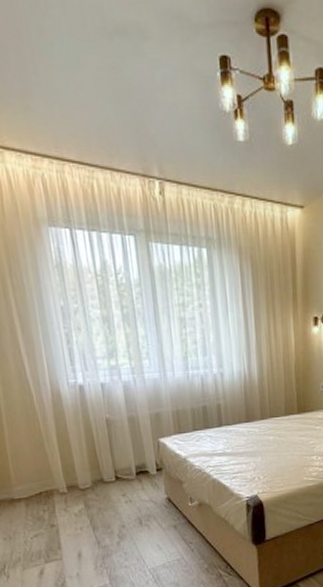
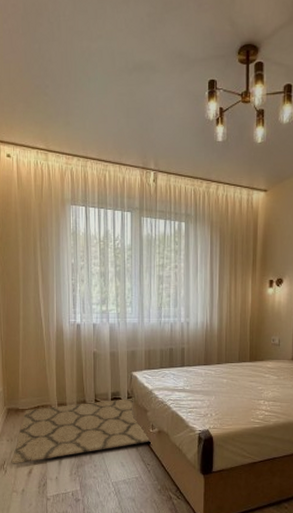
rug: none [13,469,191,567] -> present [11,398,151,464]

